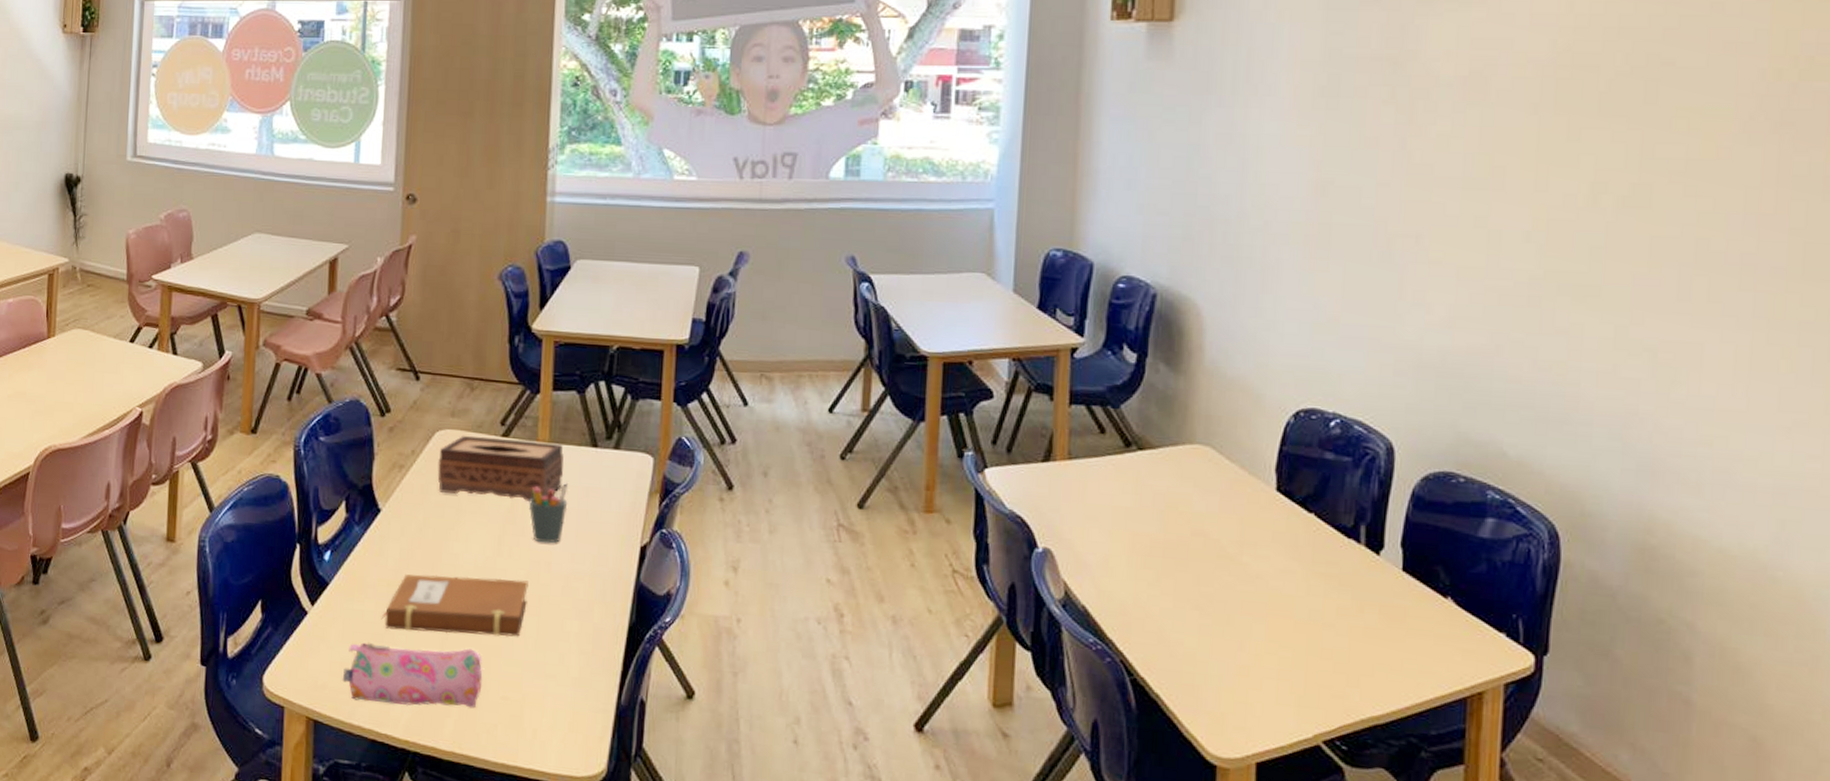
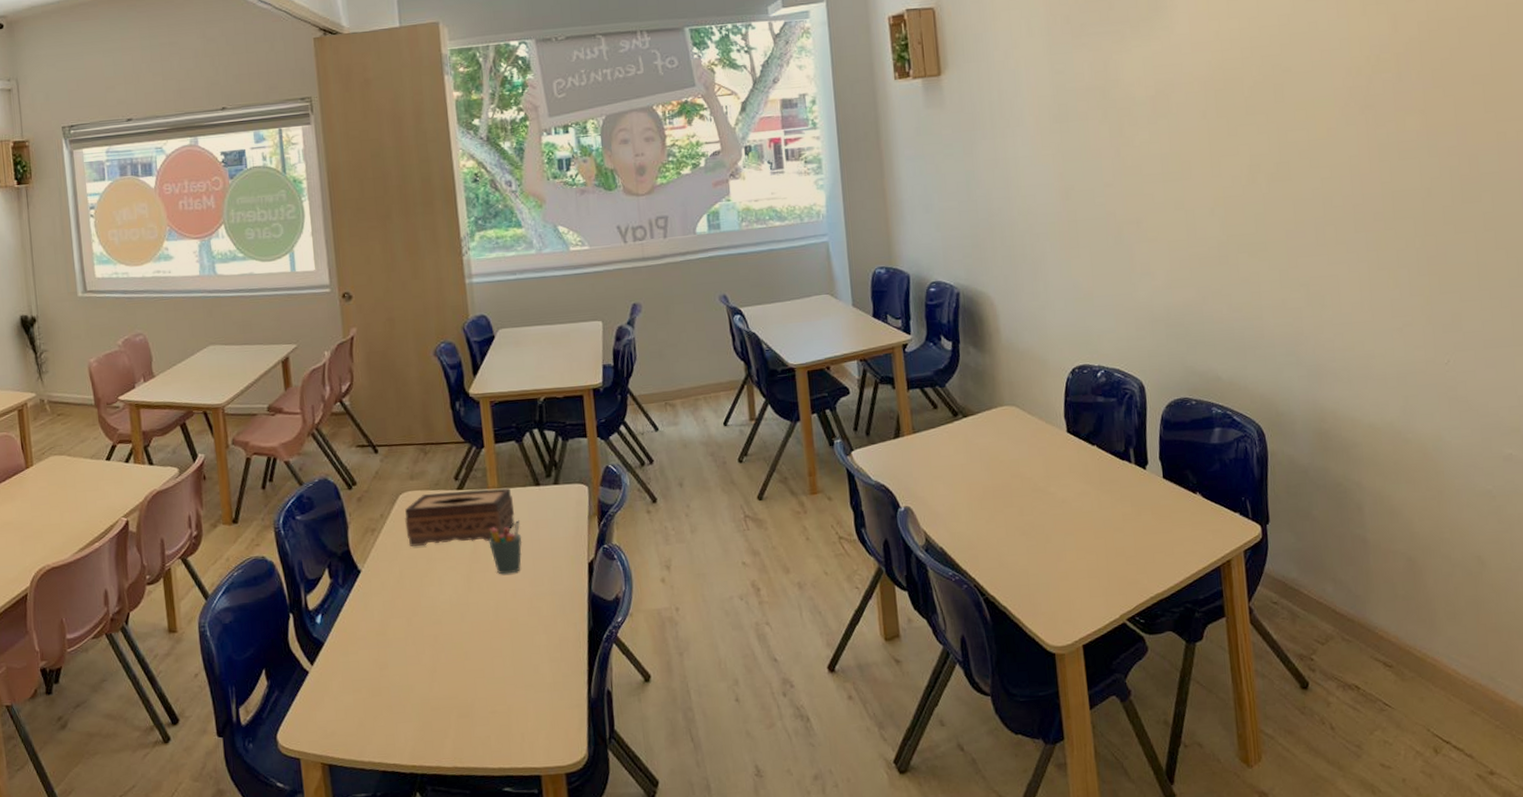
pencil case: present [342,642,483,709] -> none [348,676,472,740]
notebook: present [382,574,528,637] -> none [376,609,500,673]

